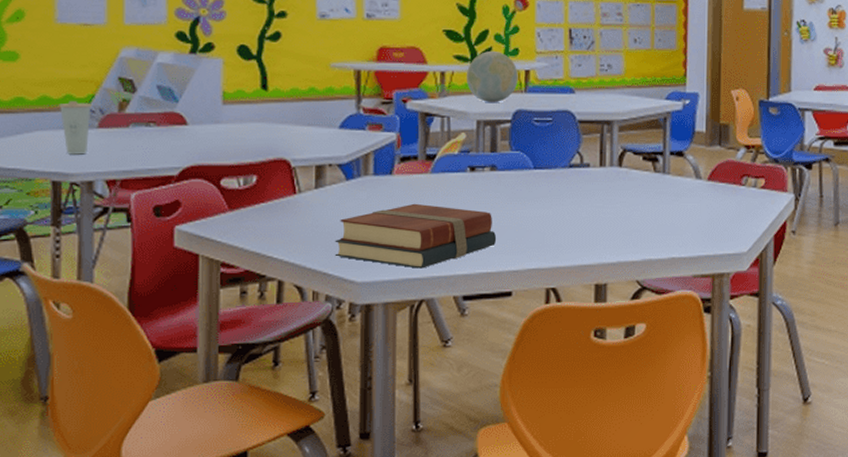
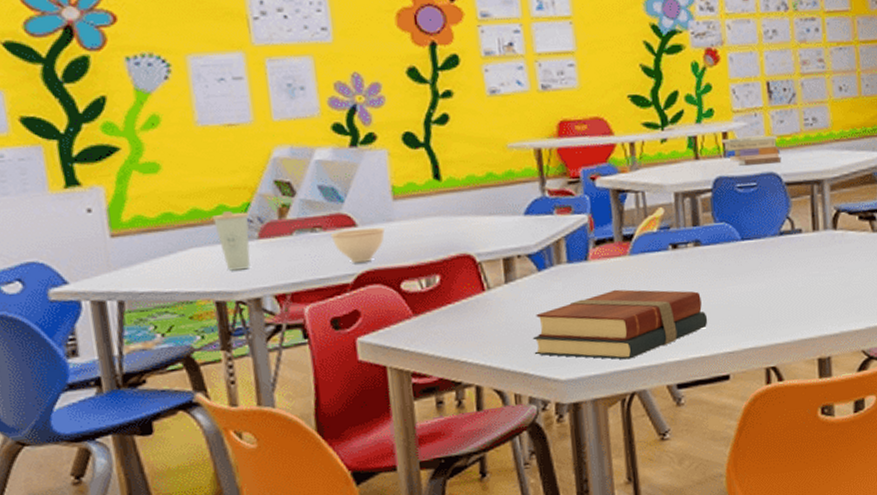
bowl: none [163,127,211,158] -> present [330,227,385,263]
globe: present [466,50,518,103] -> none [657,113,716,173]
books: none [523,76,577,103] -> present [721,134,782,167]

